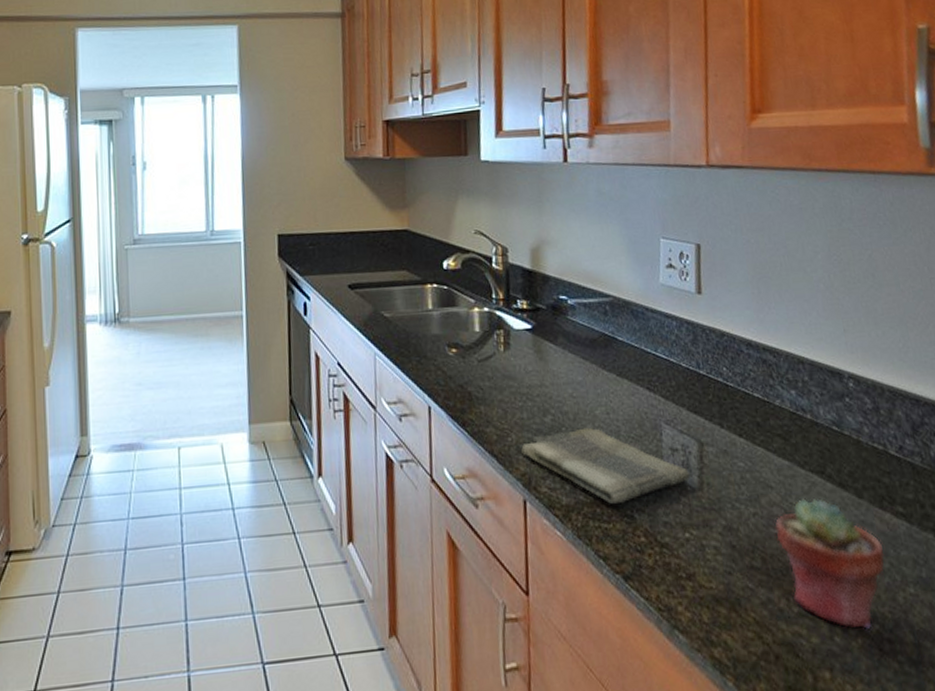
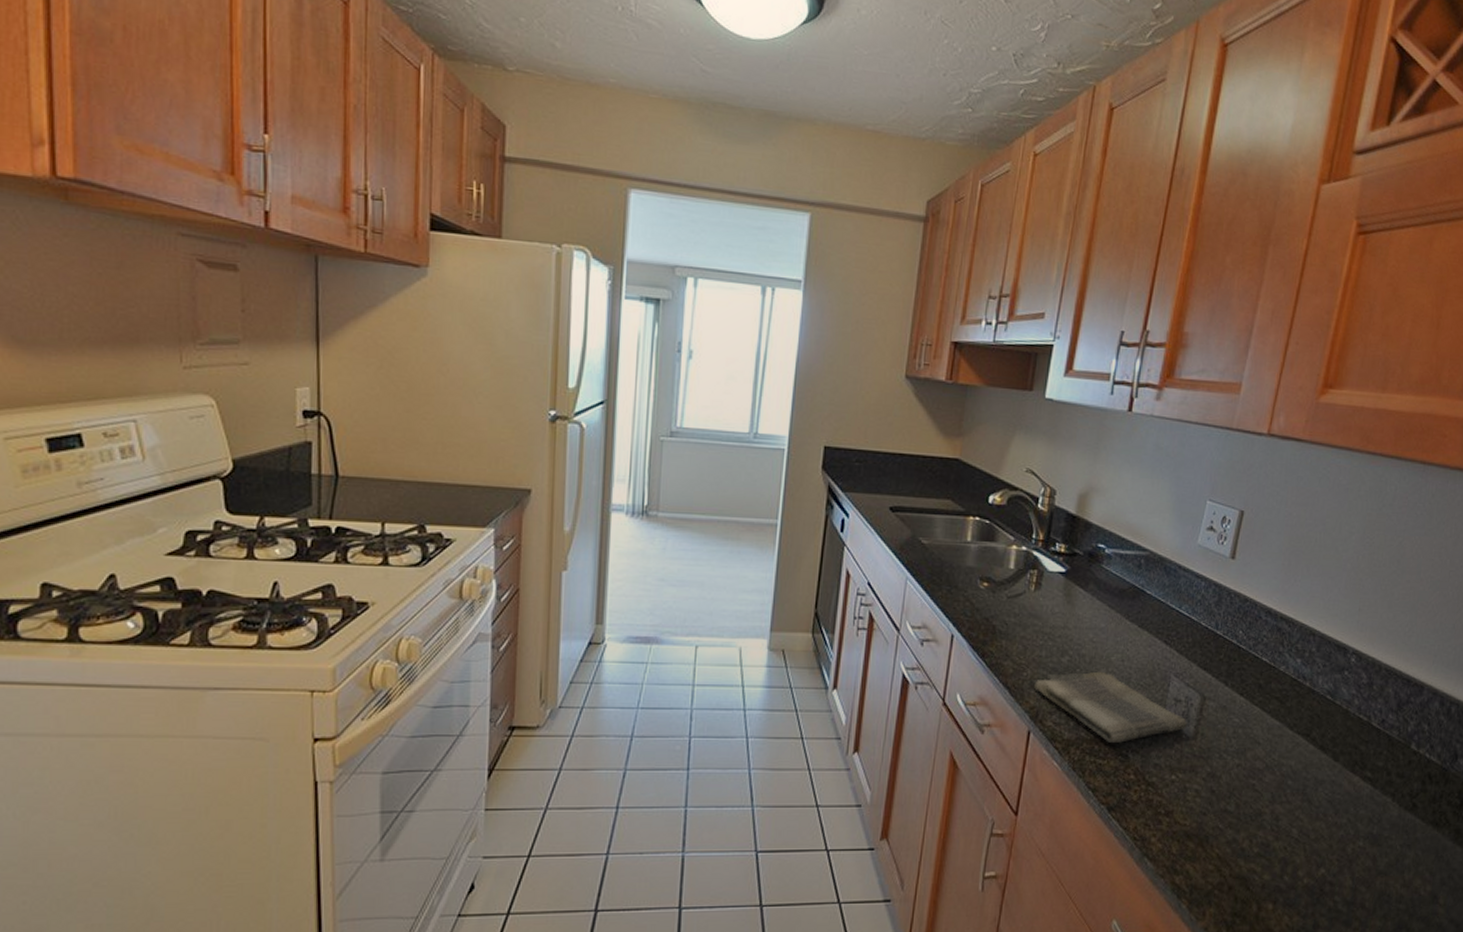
potted succulent: present [775,497,886,631] -> none [1253,756,1346,873]

